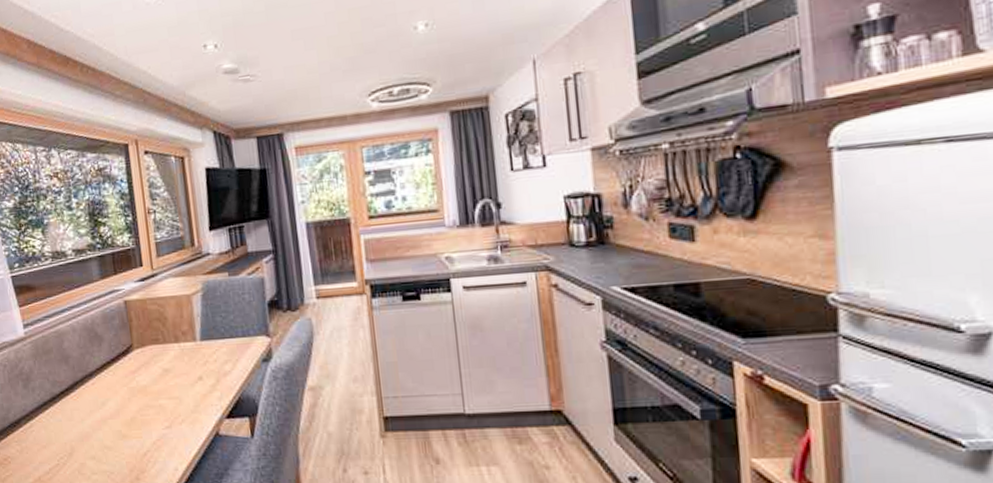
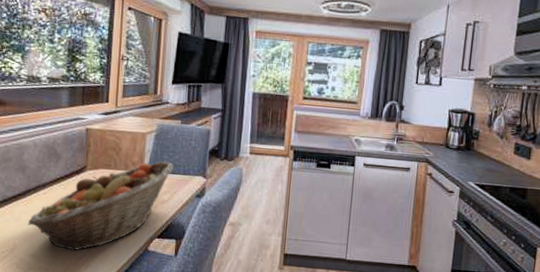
fruit basket: none [81,323,231,447] -> present [27,160,174,251]

